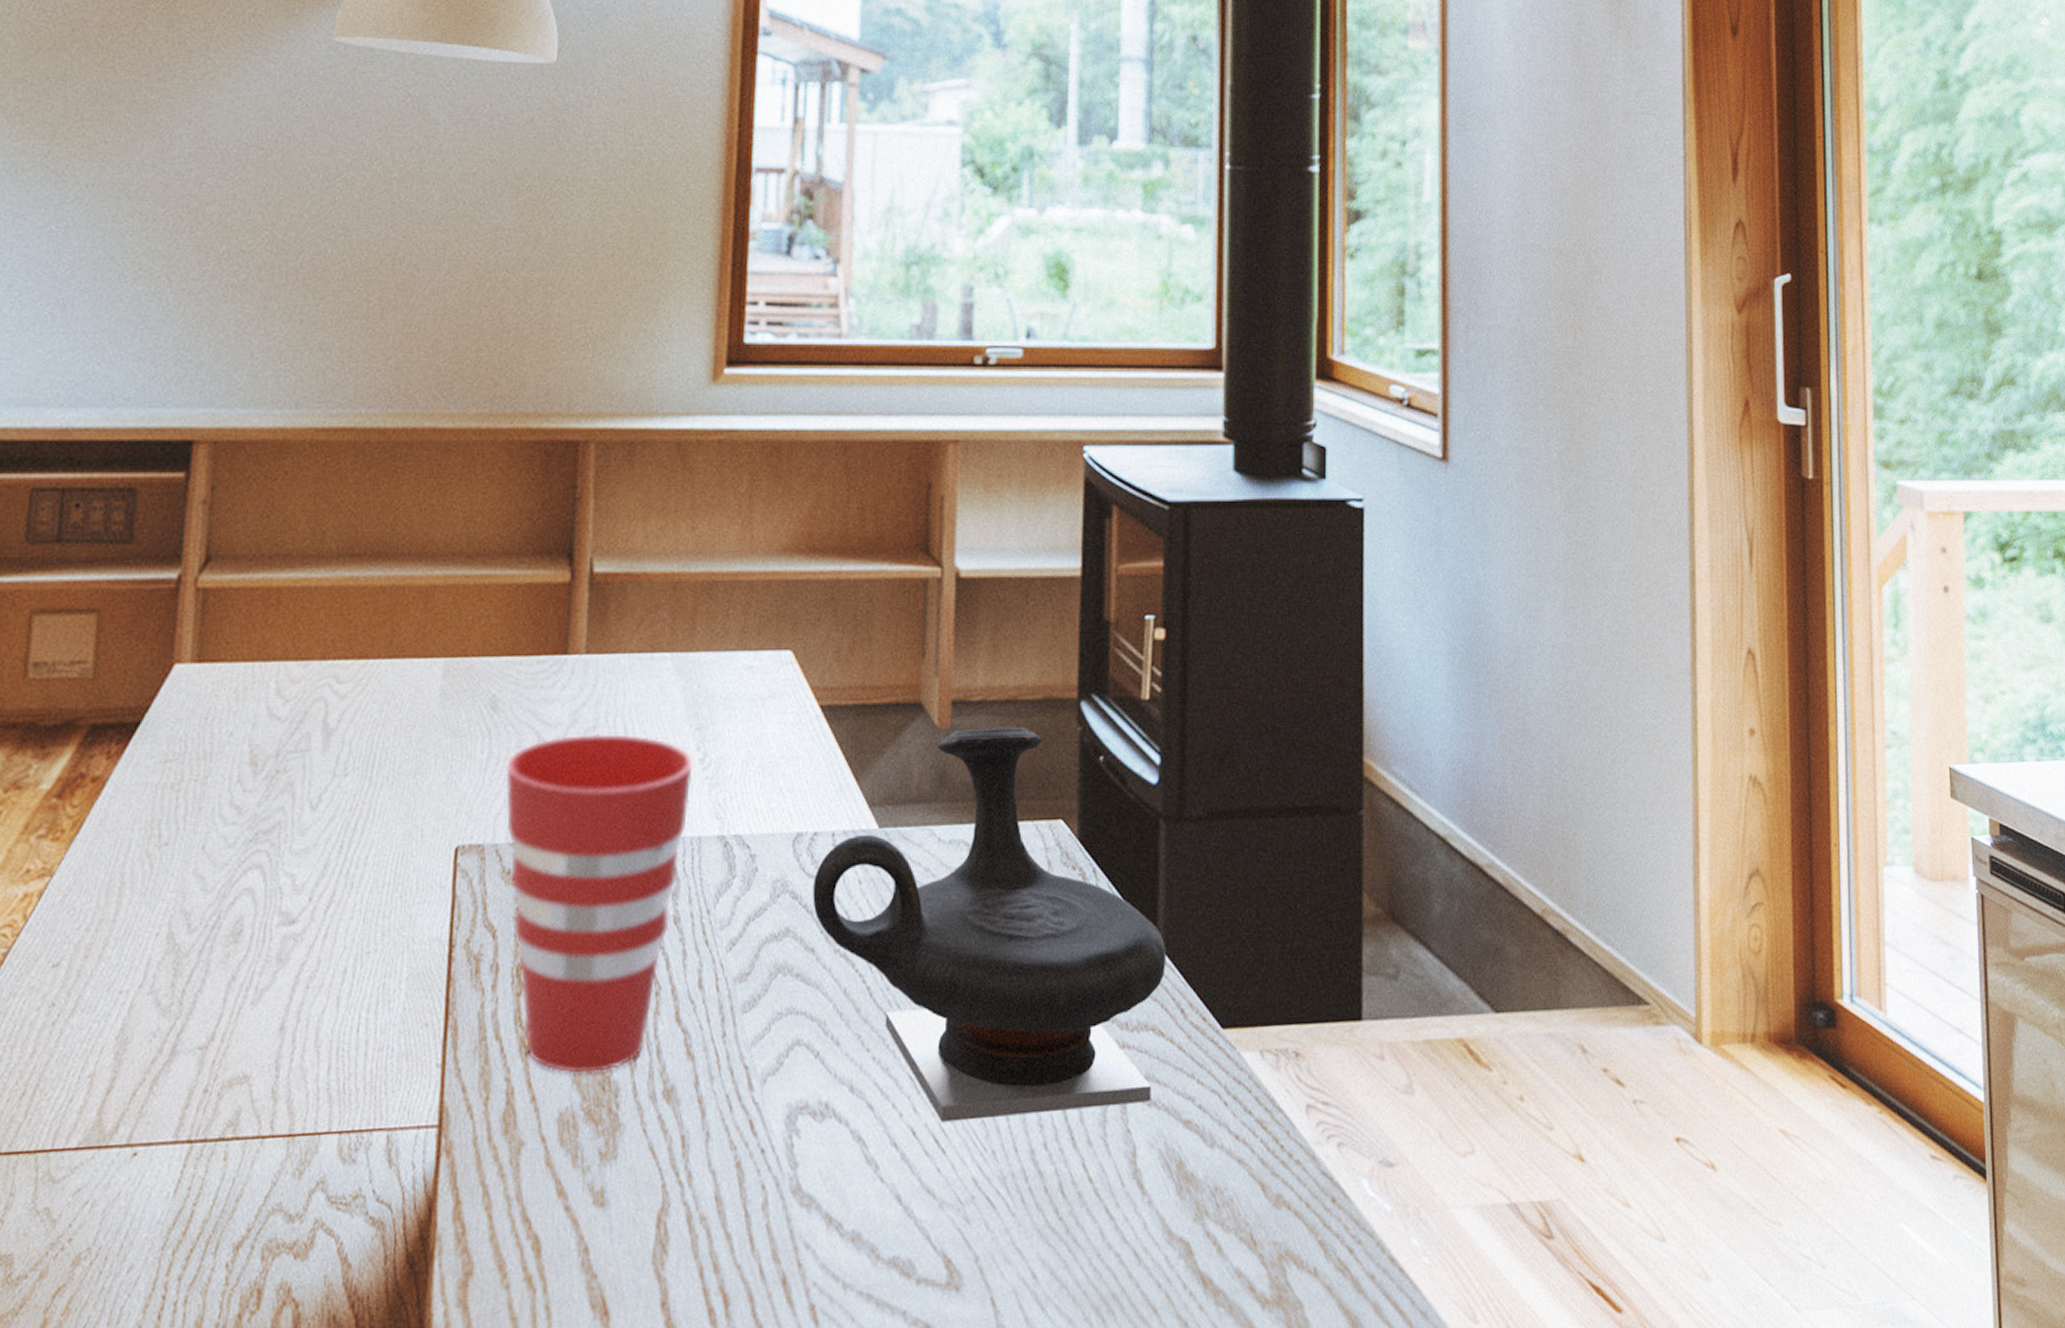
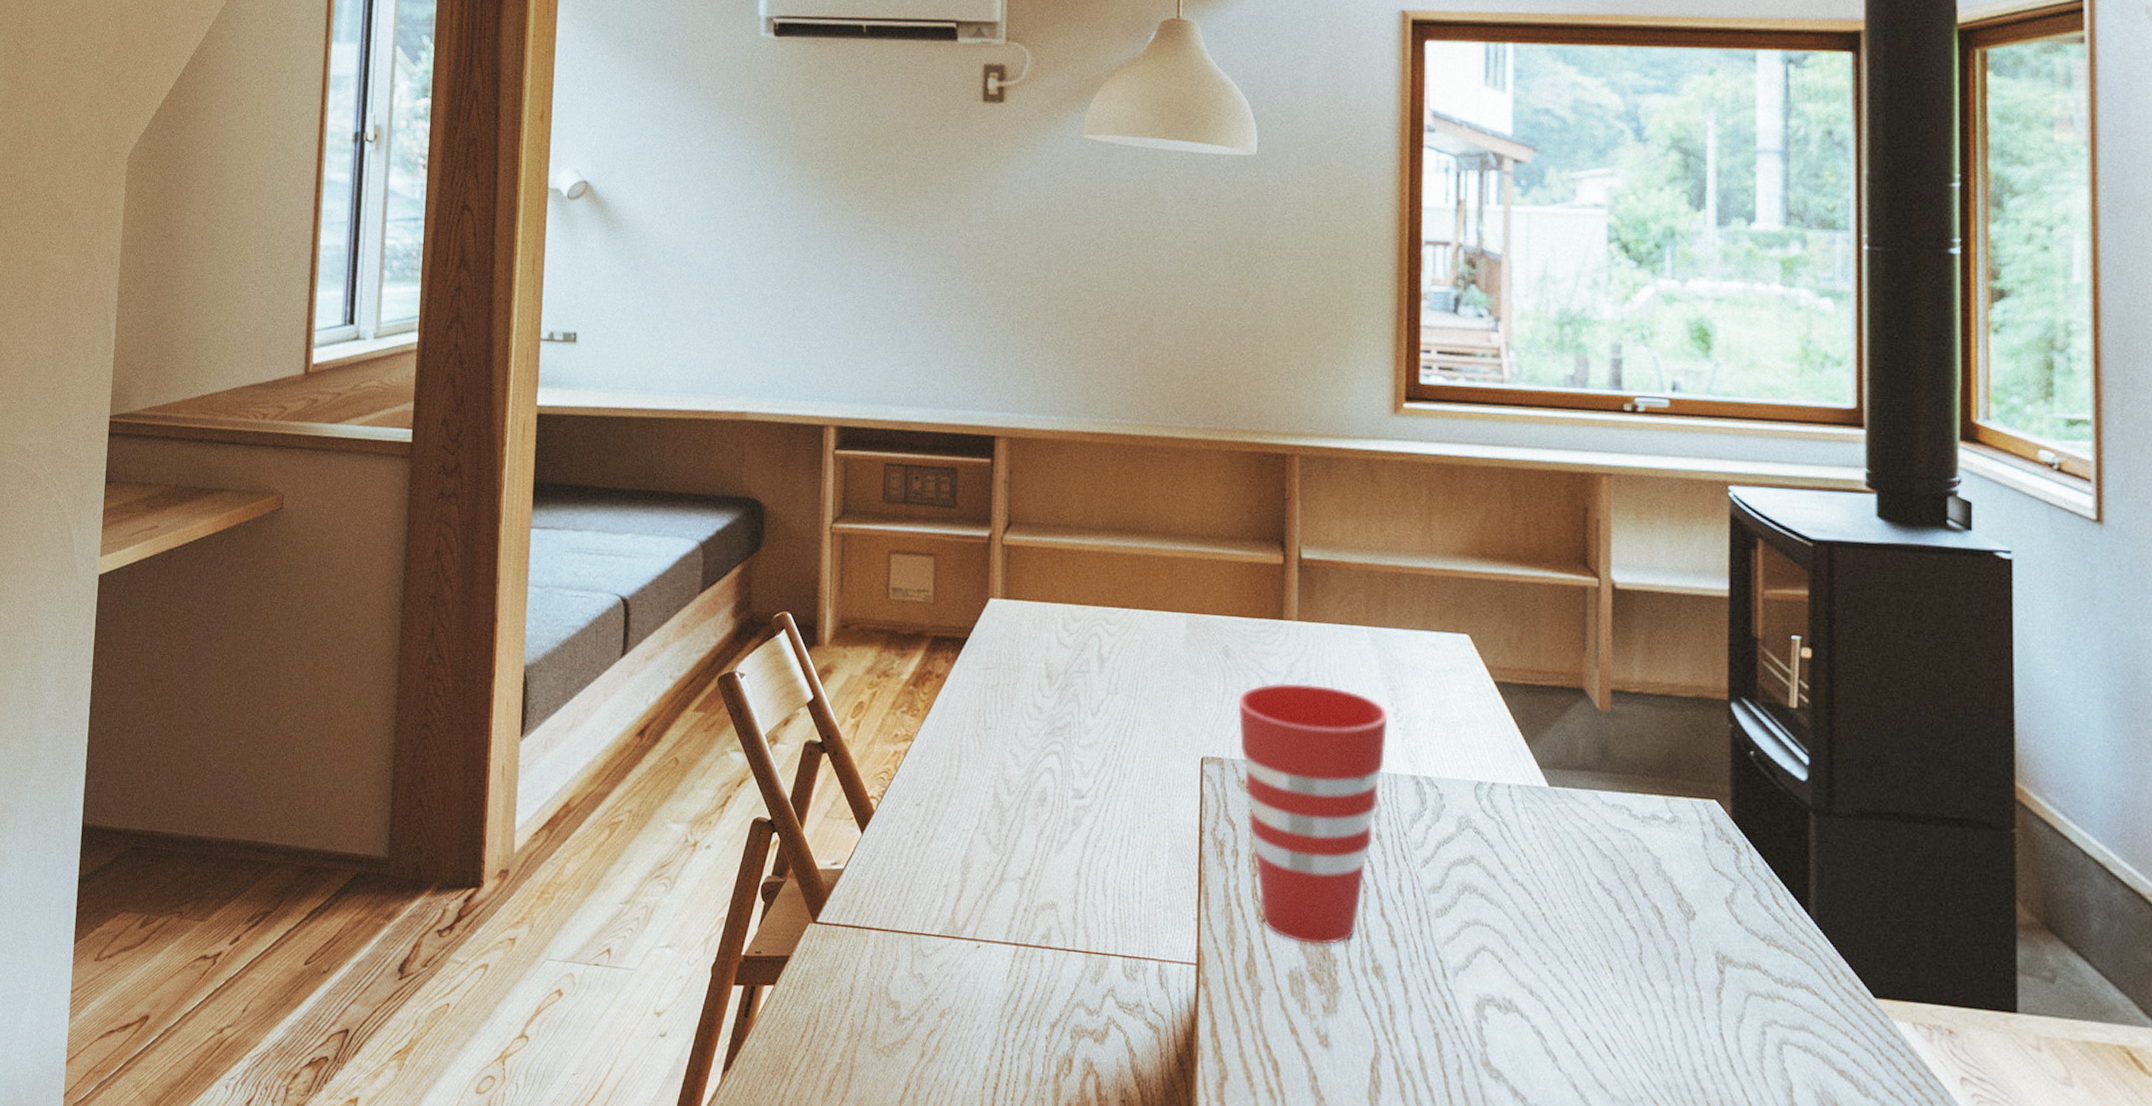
teapot: present [812,726,1166,1122] -> none [1493,714,1818,1049]

